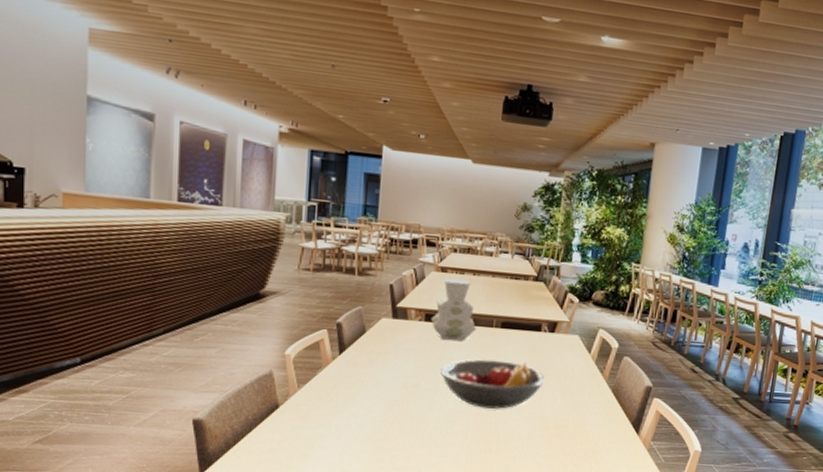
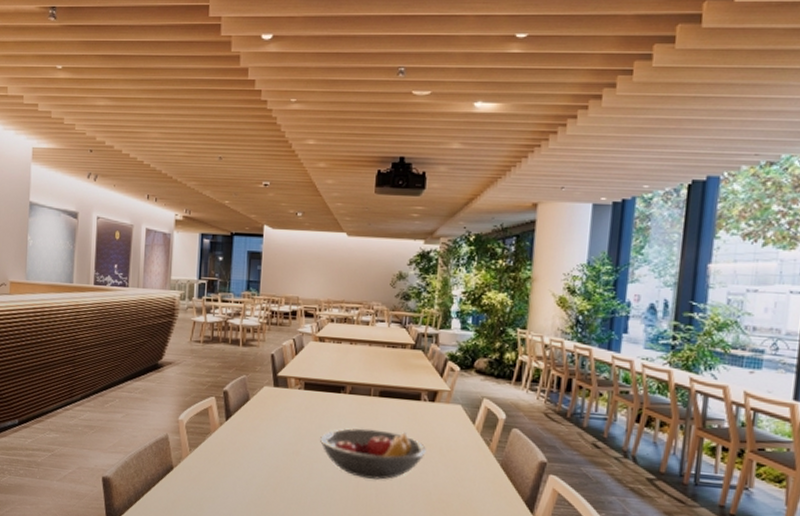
vase: present [431,278,477,341] -> none [310,348,355,409]

